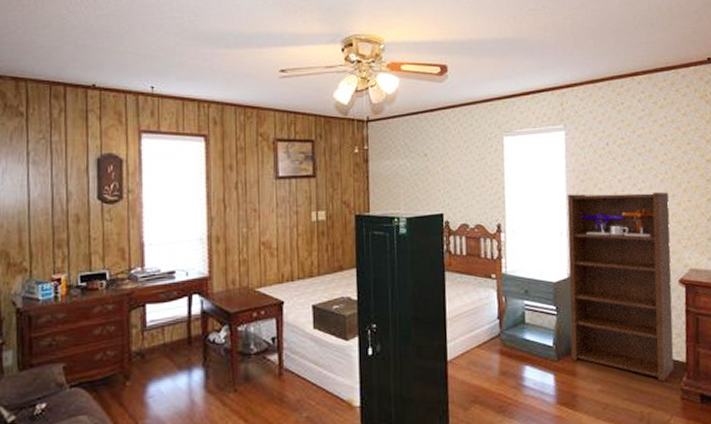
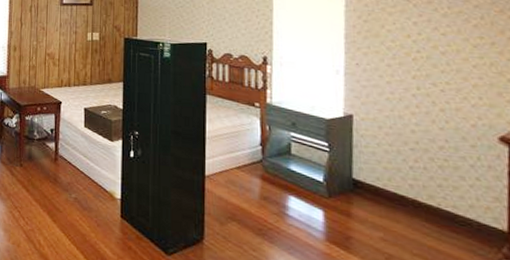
bookshelf: present [567,191,674,381] -> none [345,33,489,247]

